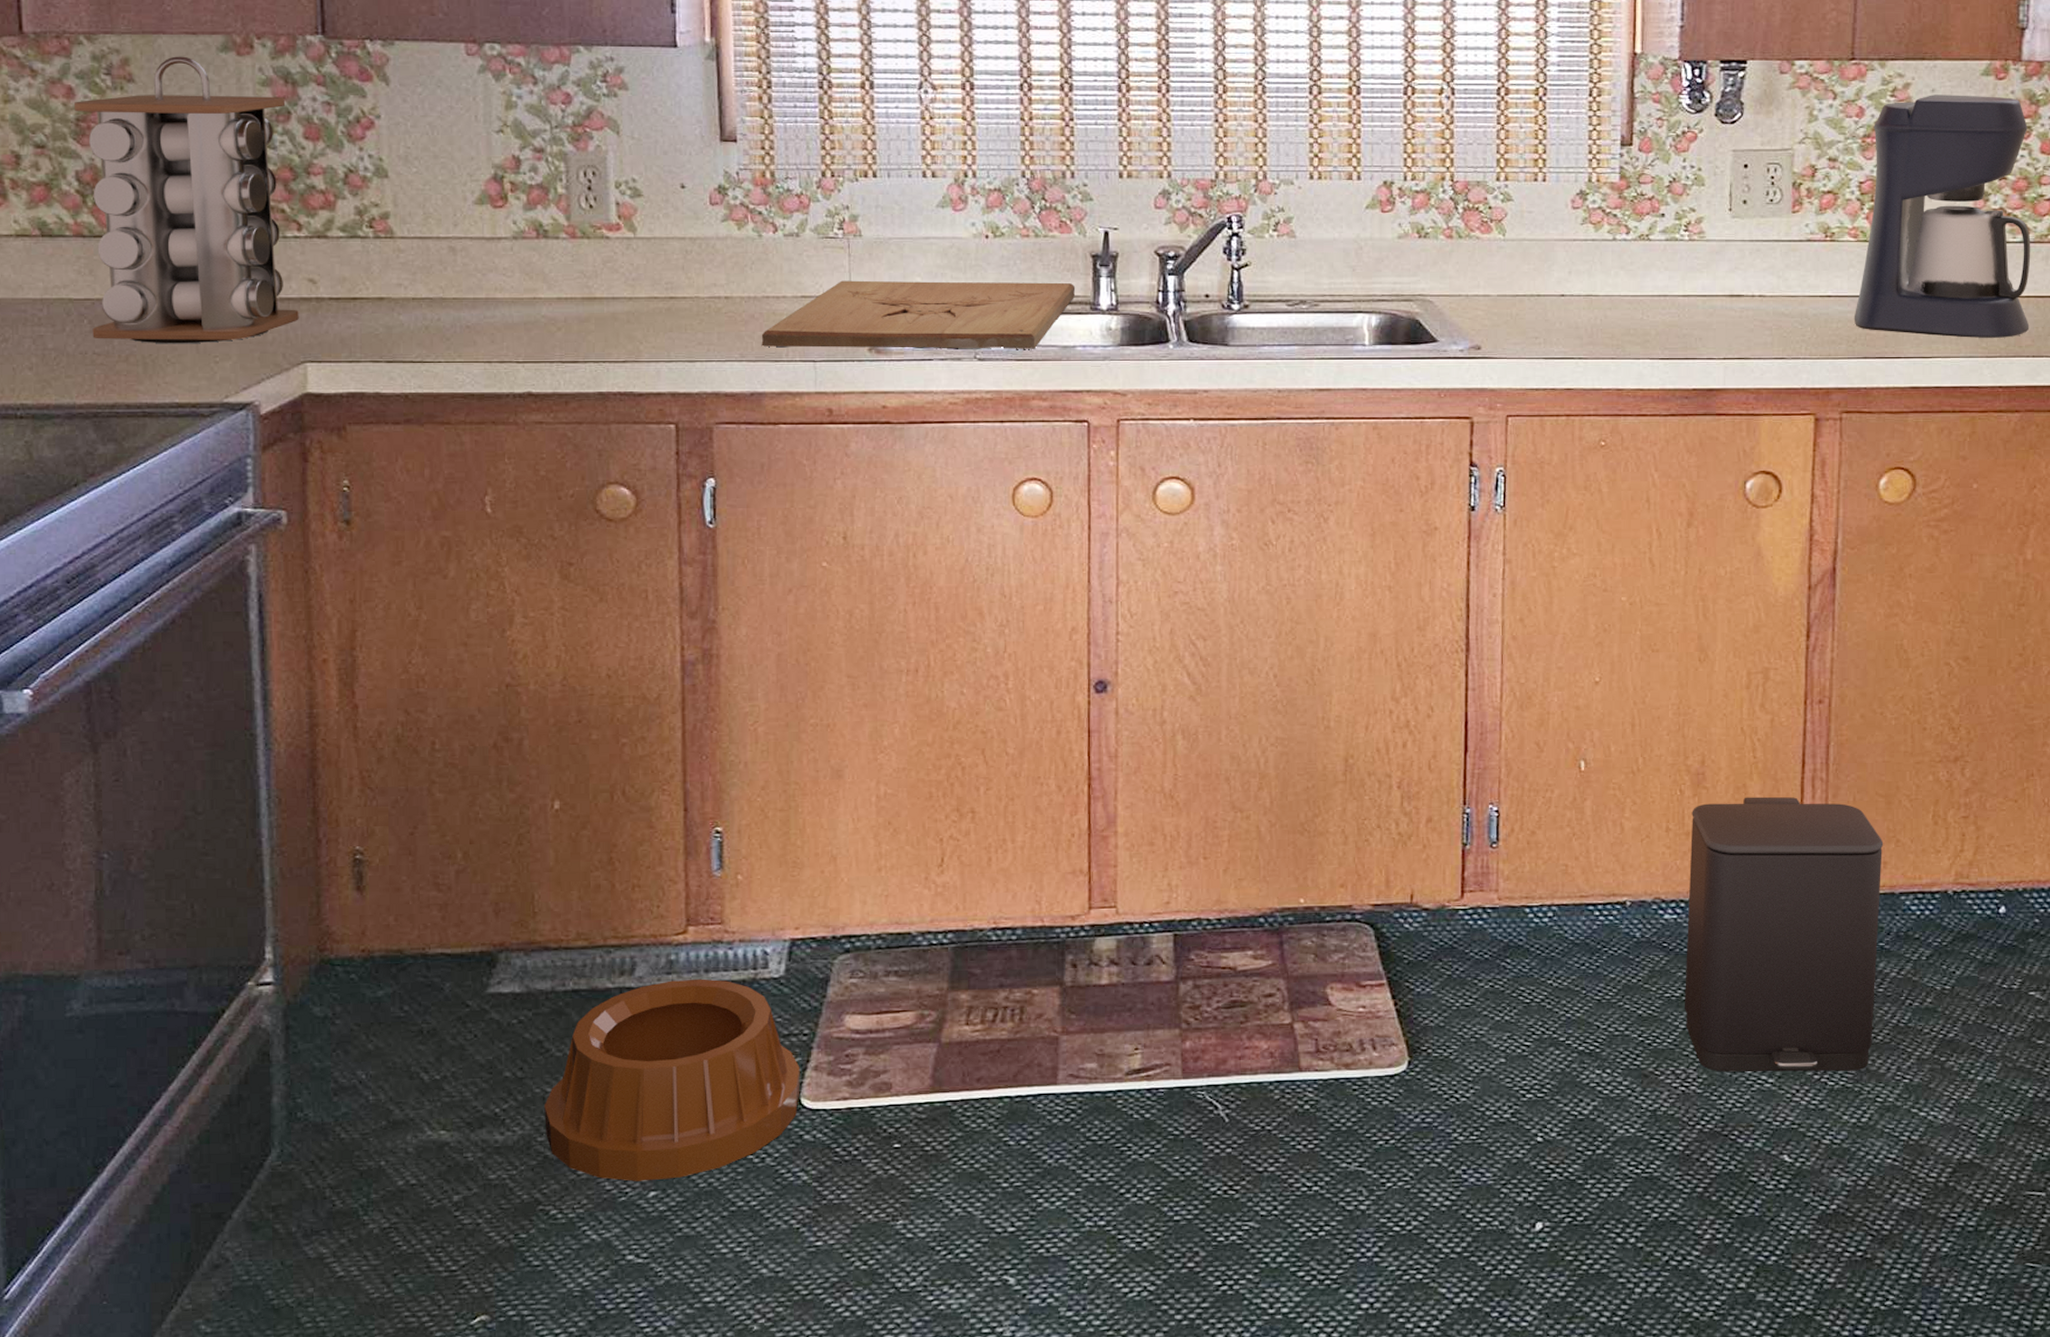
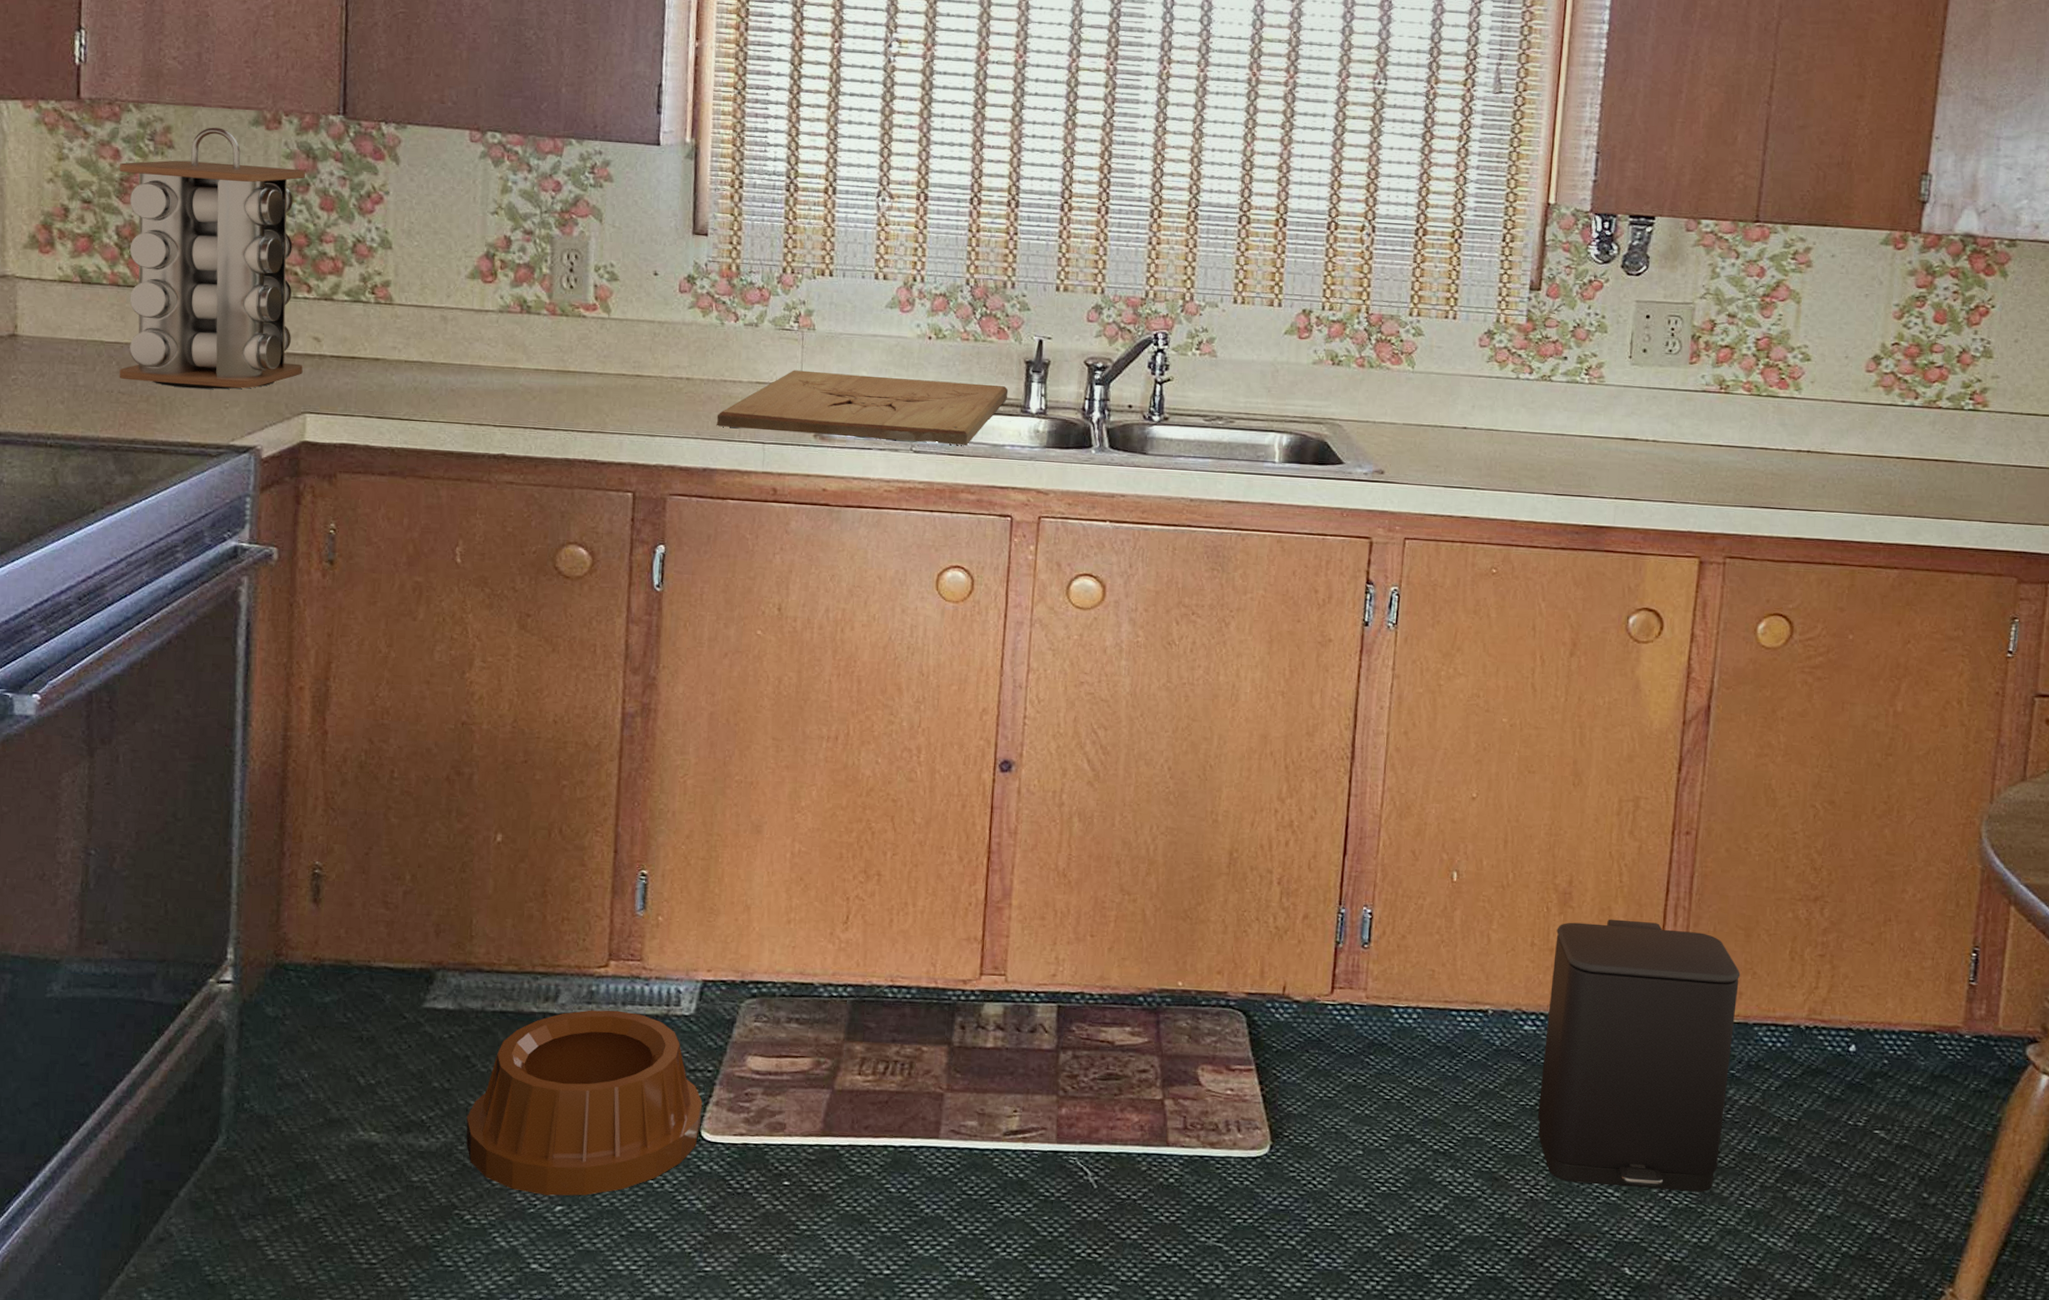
coffee maker: present [1854,95,2031,338] -> none [1742,260,1923,497]

